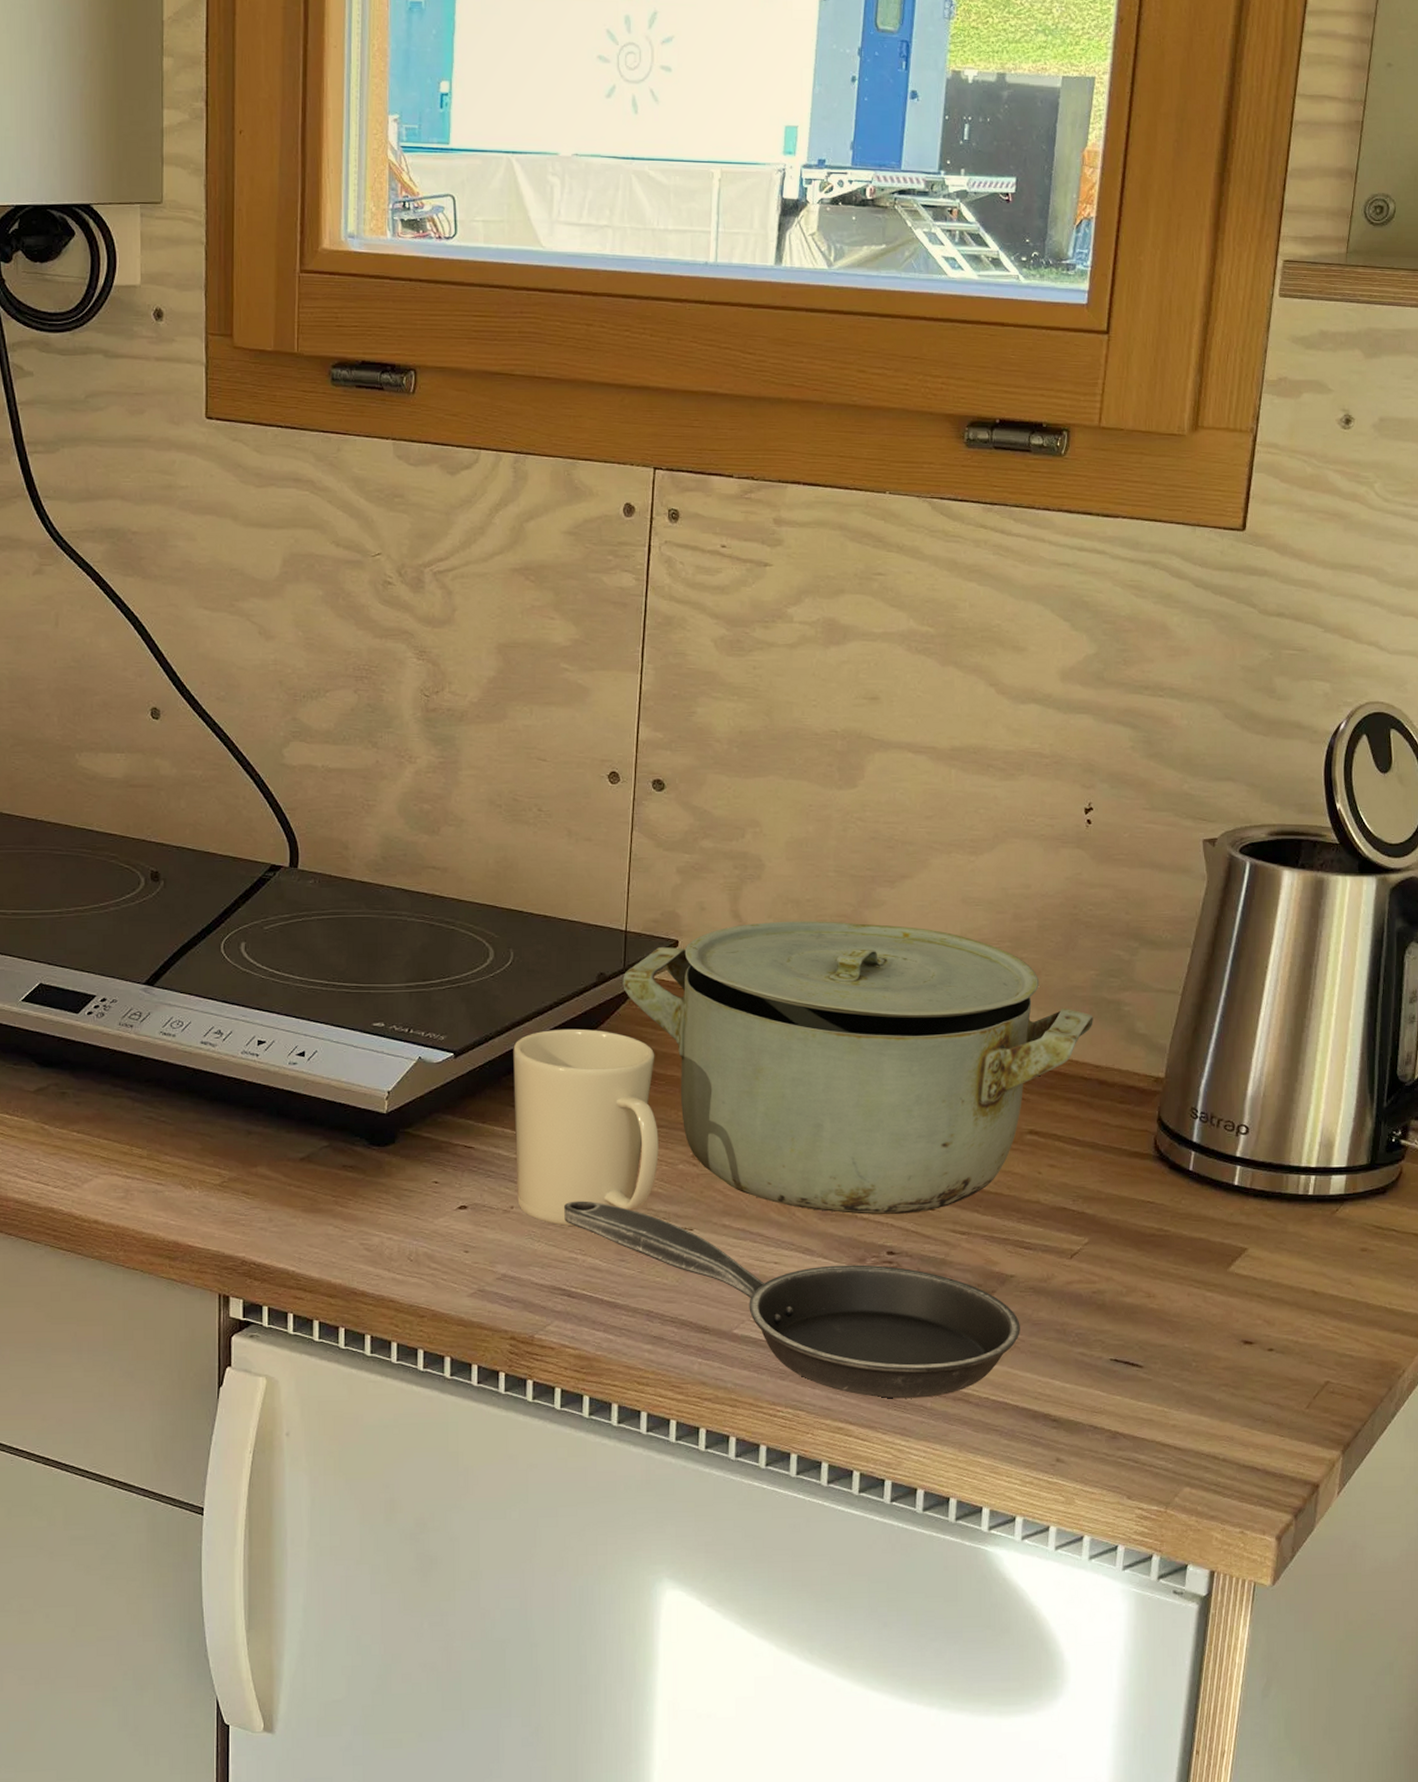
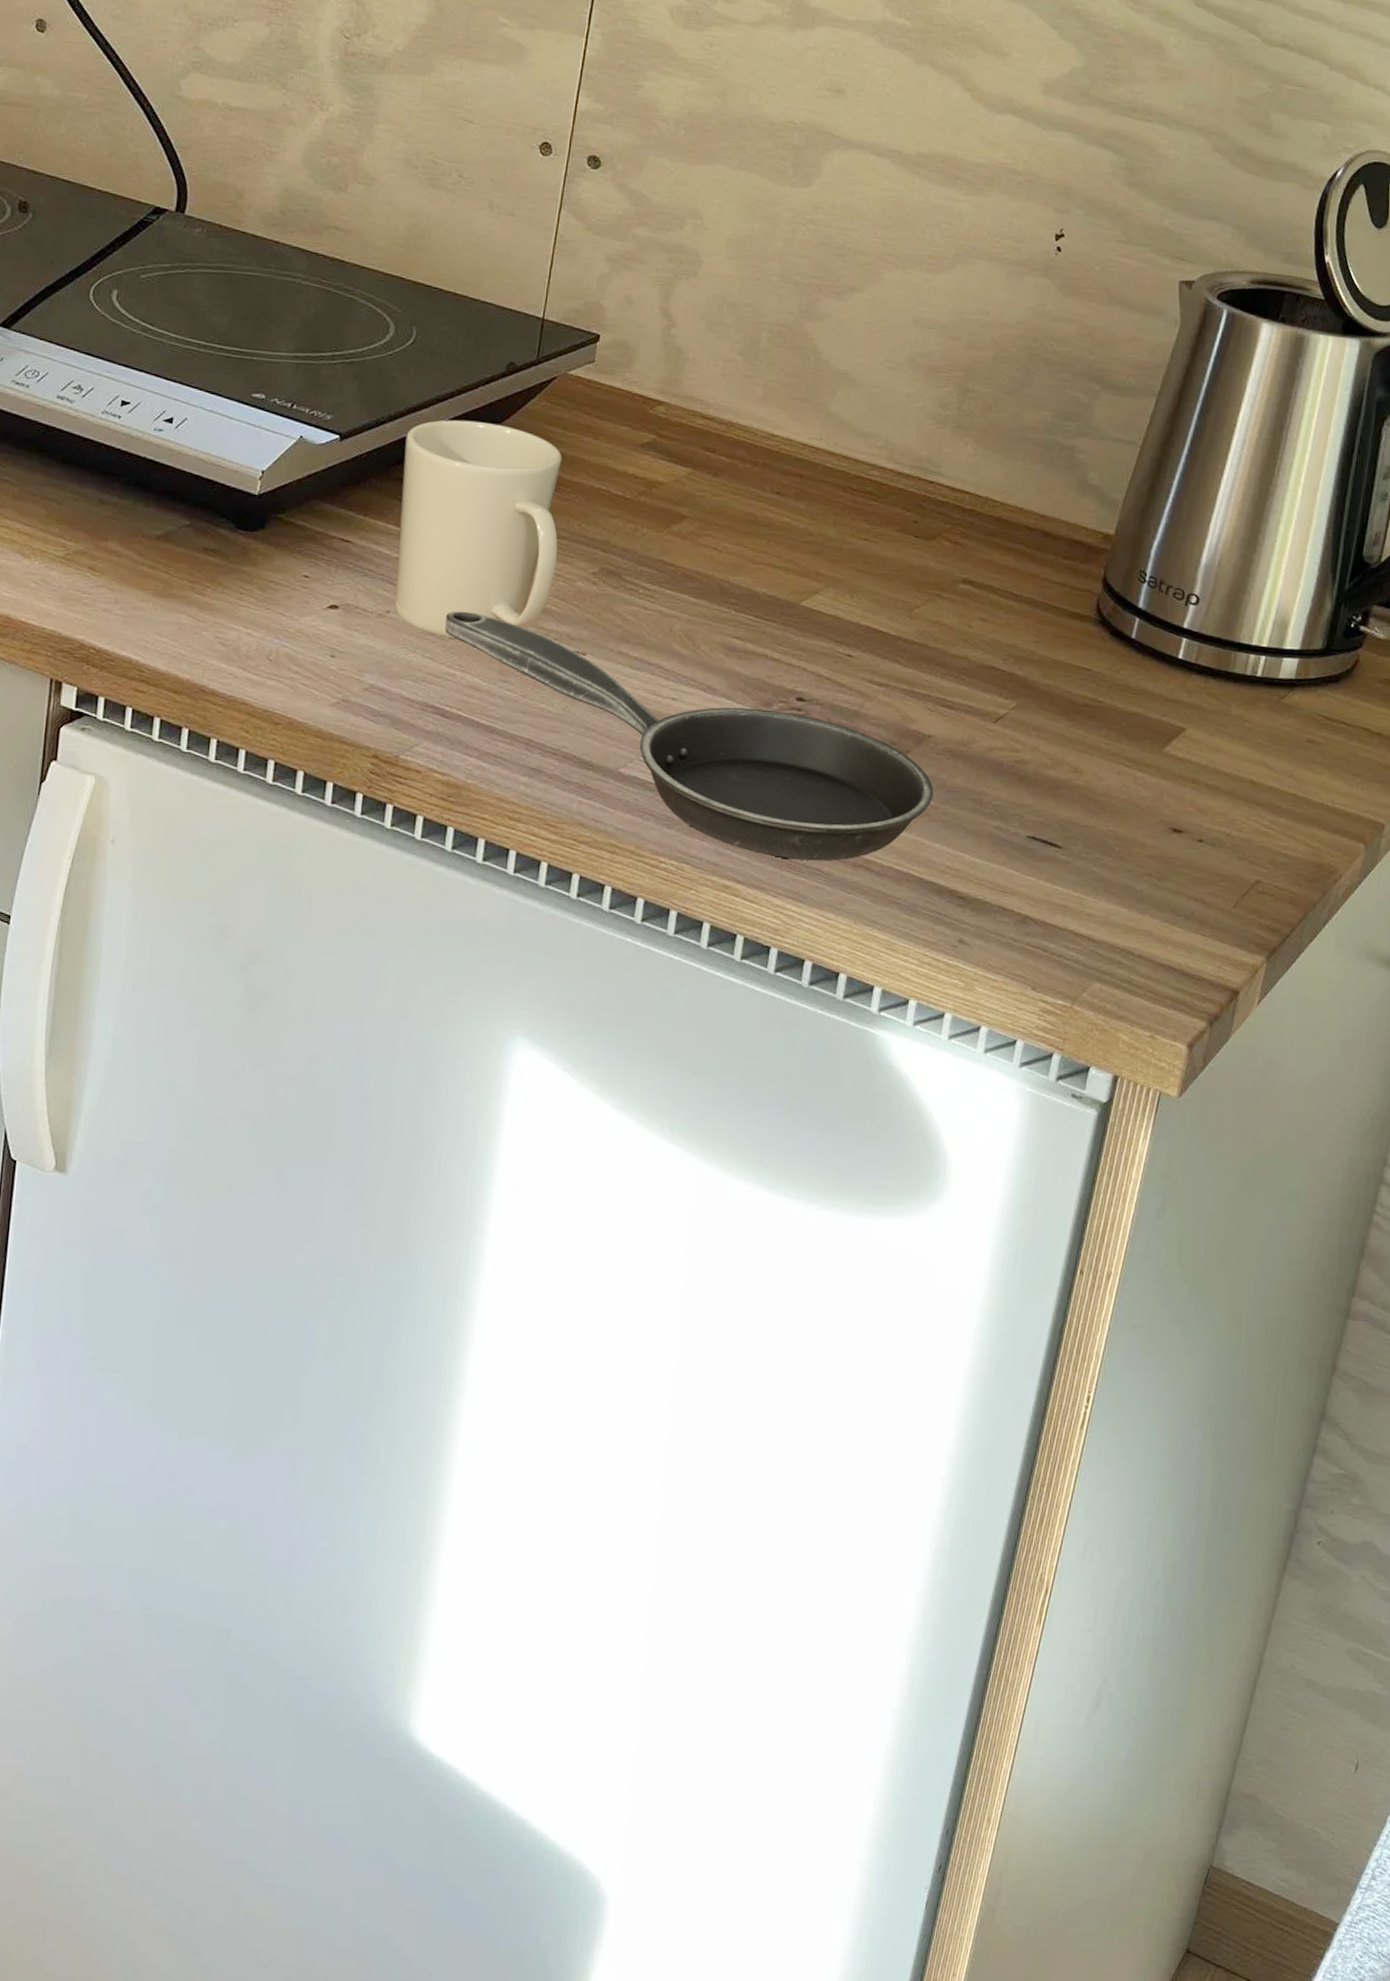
cooking pot: present [623,921,1093,1215] -> none [534,324,1044,658]

